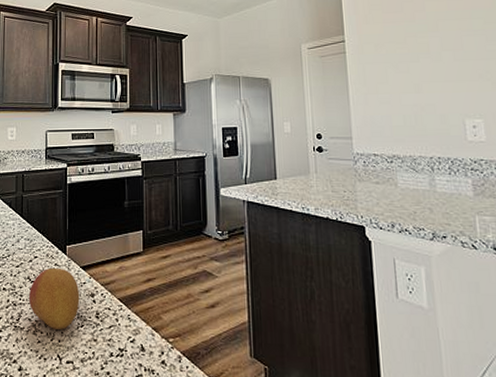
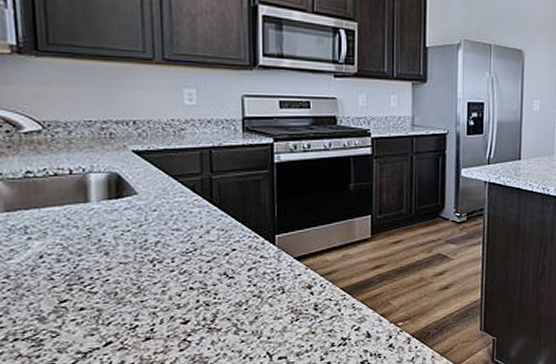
fruit: present [28,268,80,329] -> none [226,261,294,326]

